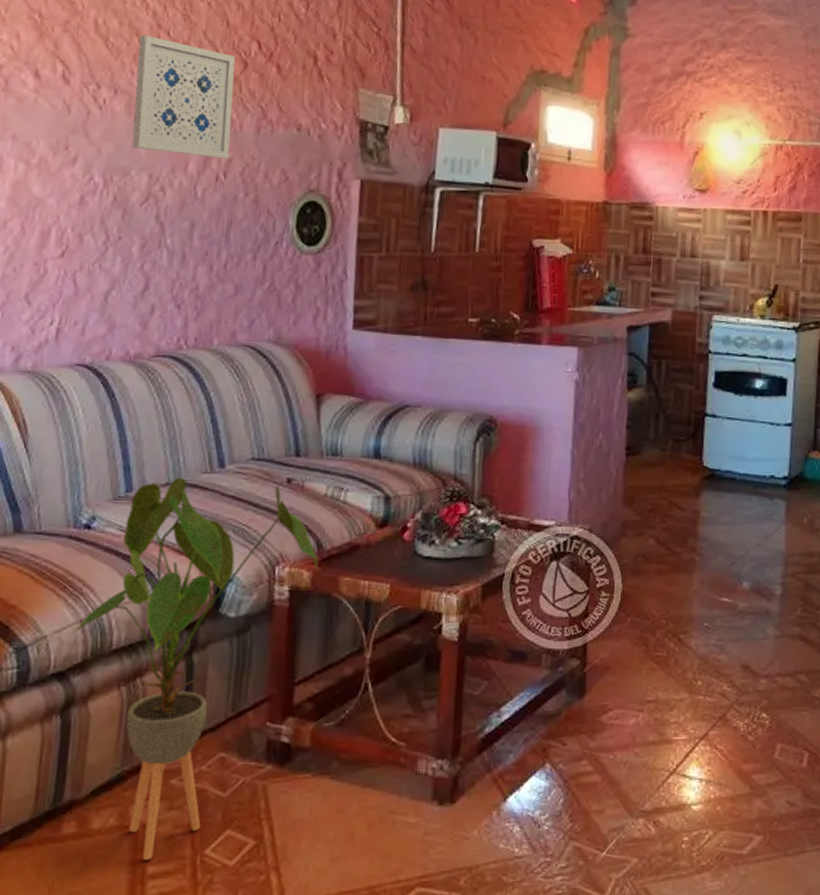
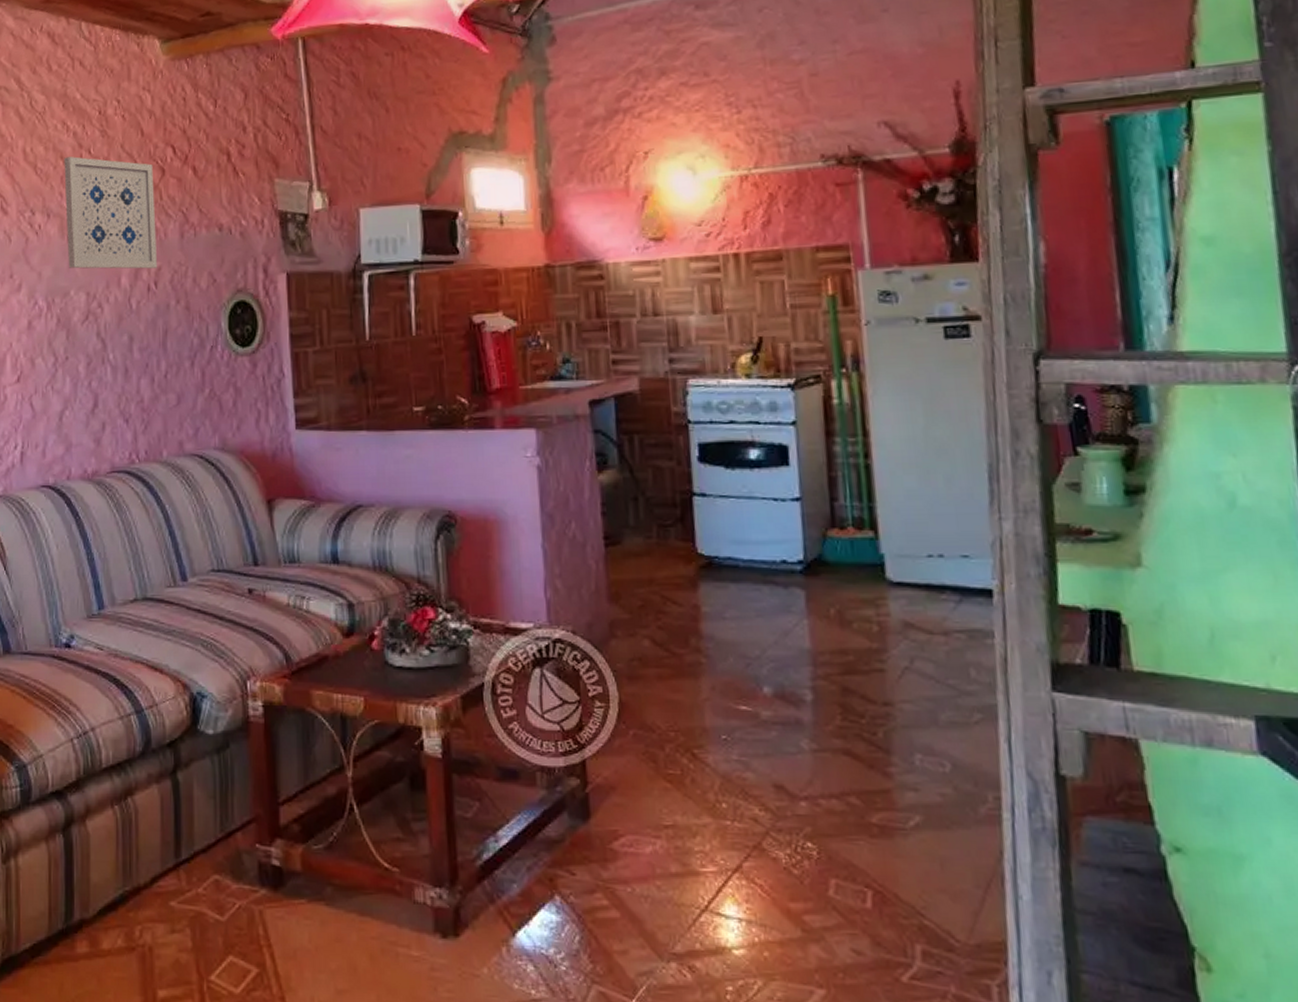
house plant: present [72,477,318,860] -> none [64,592,289,983]

